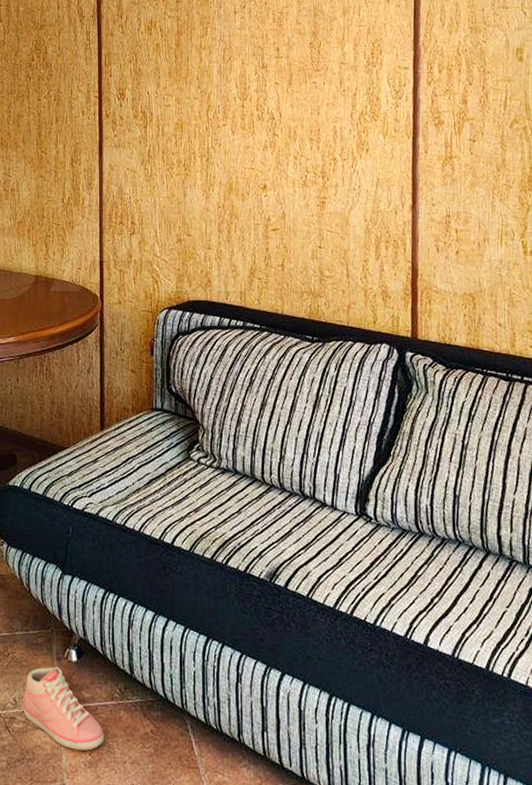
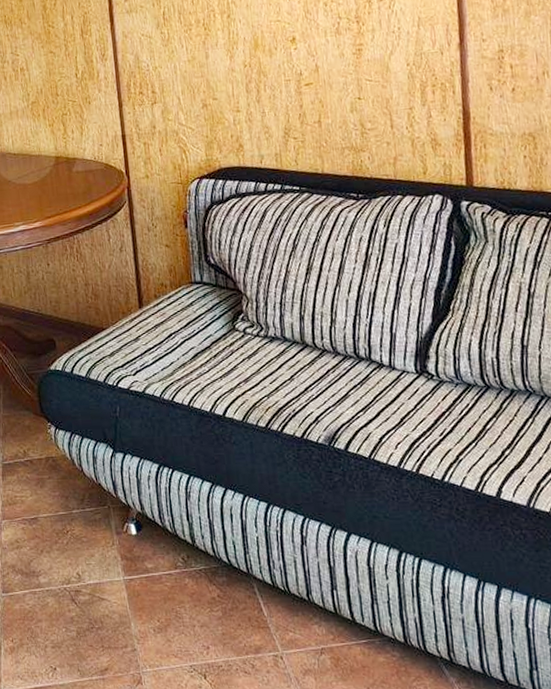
sneaker: present [23,667,105,751] -> none [86,541,172,617]

